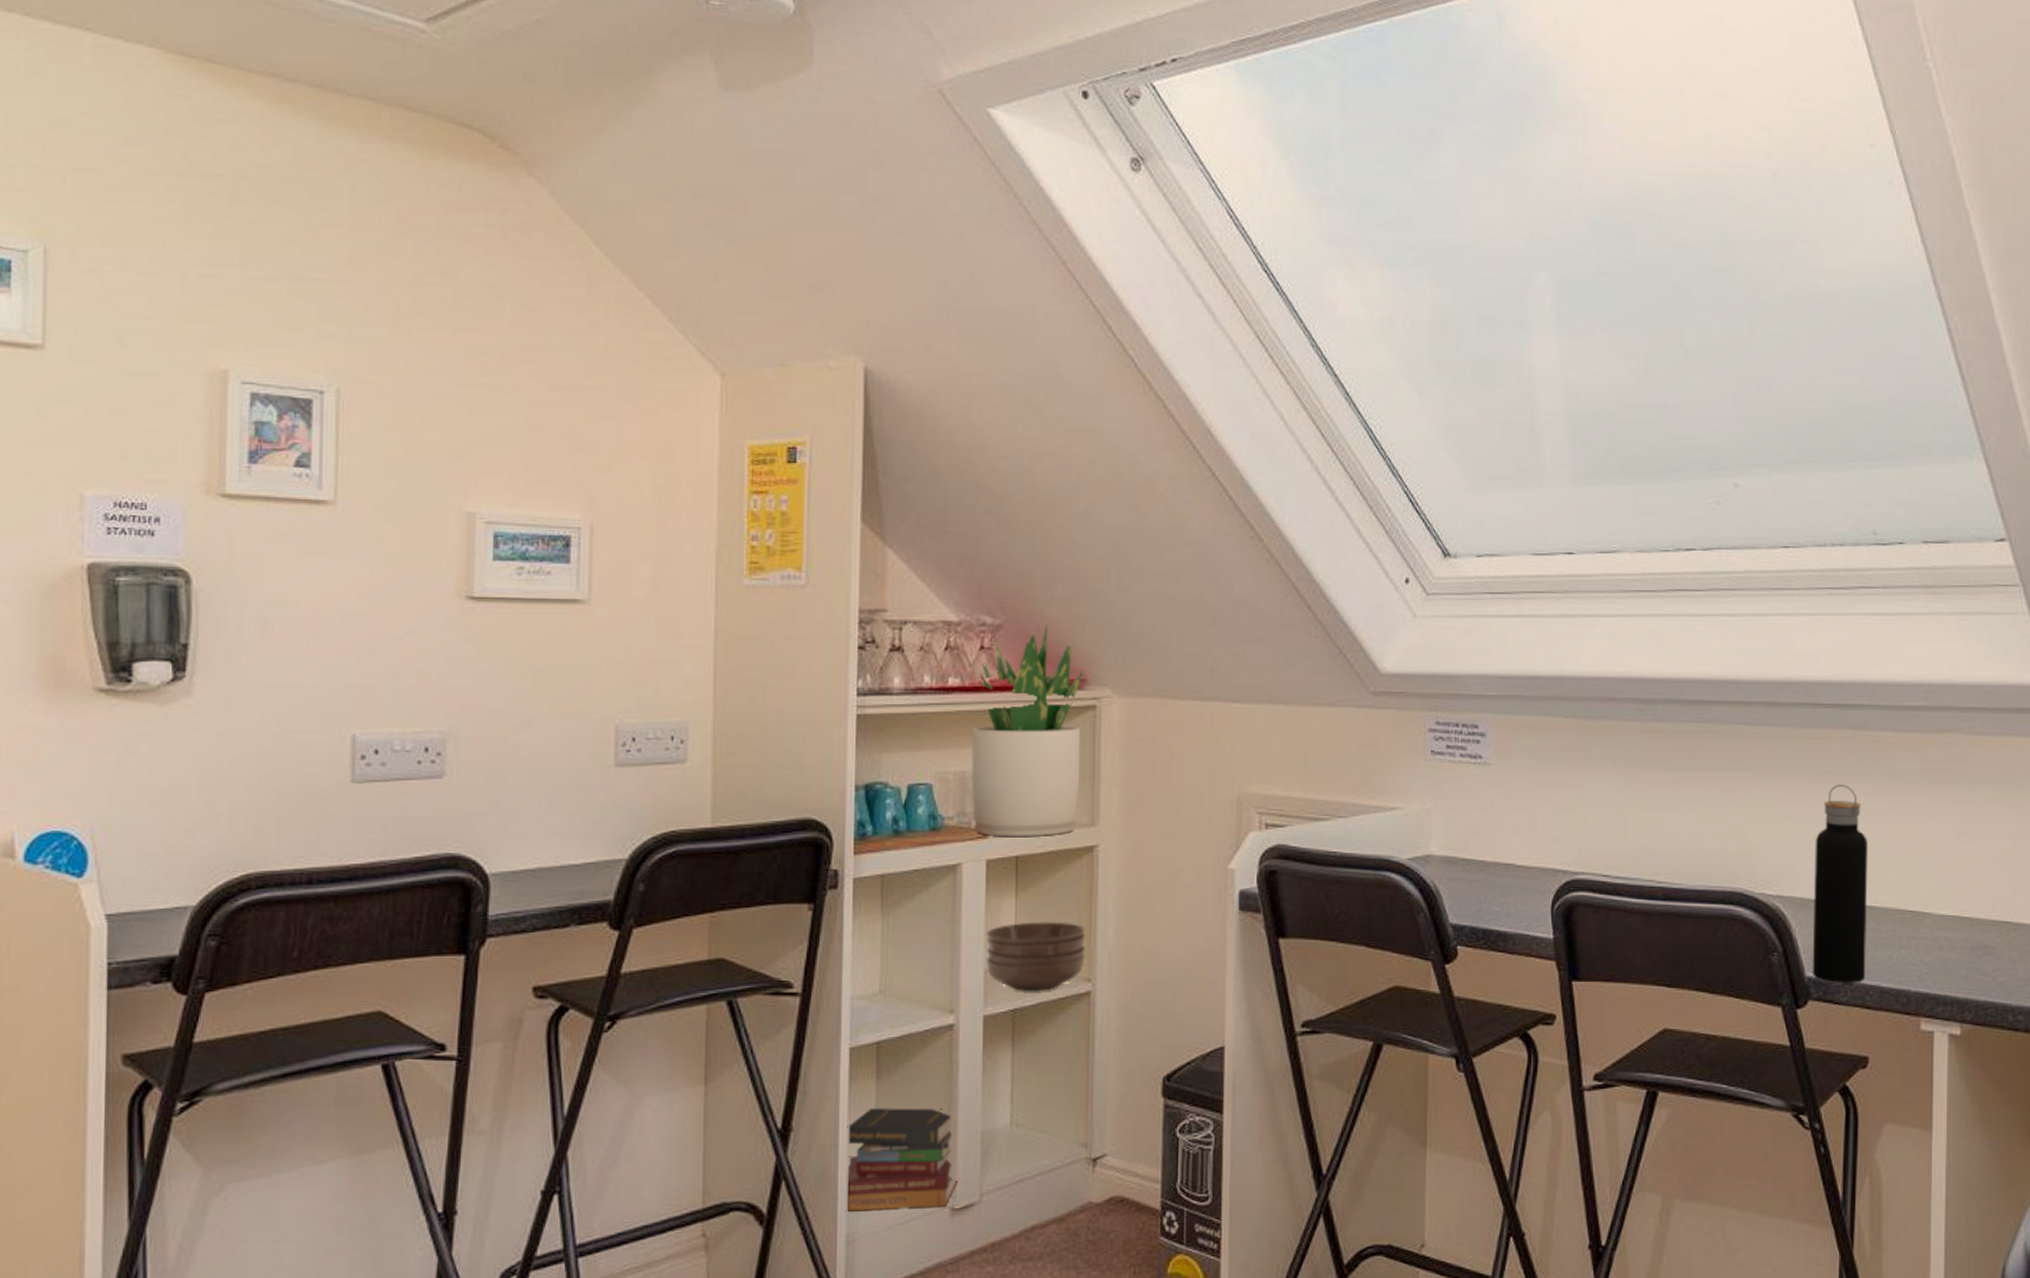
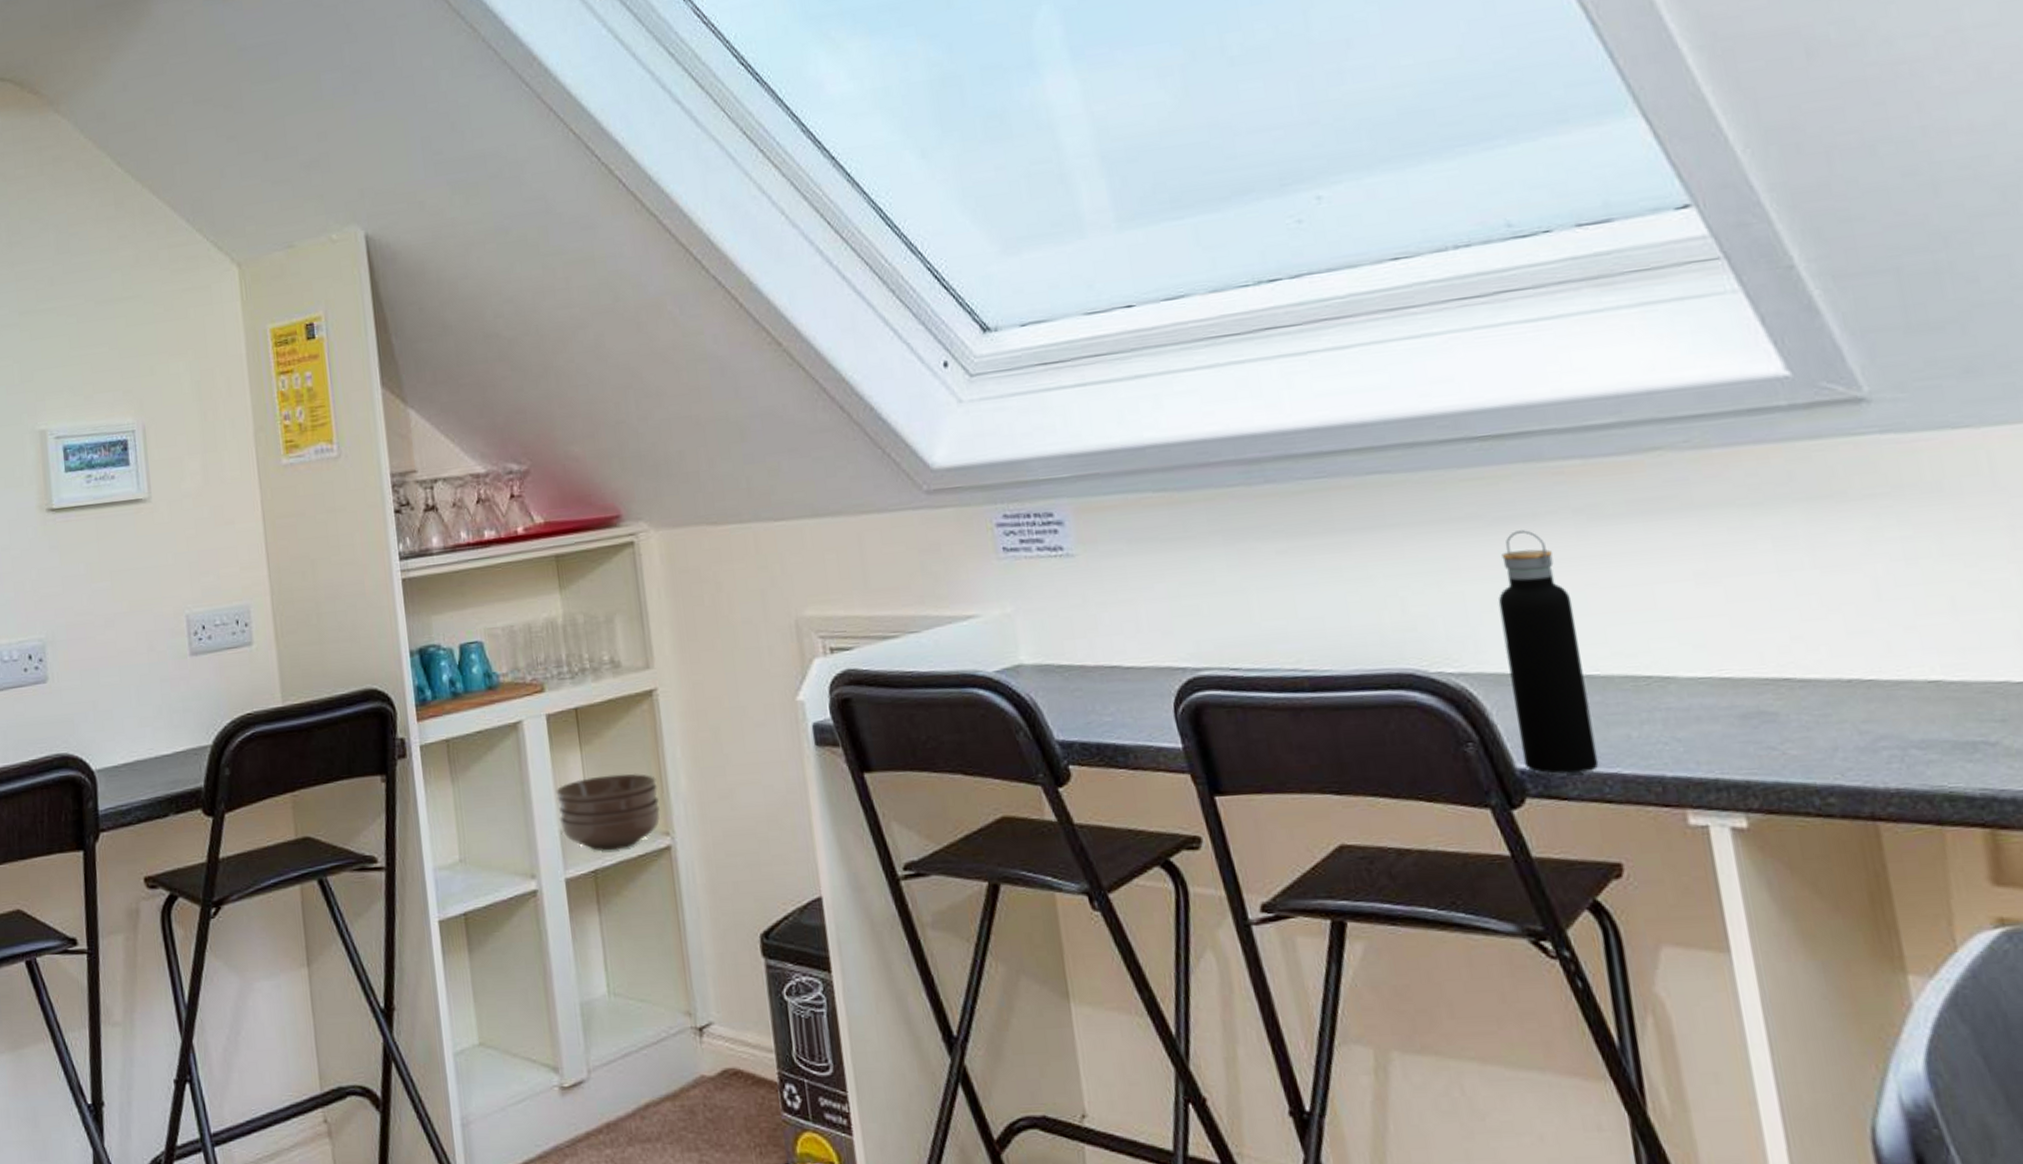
books: present [845,1108,959,1212] -> none [446,980,565,1093]
planter: present [971,625,1085,838] -> none [514,464,631,690]

